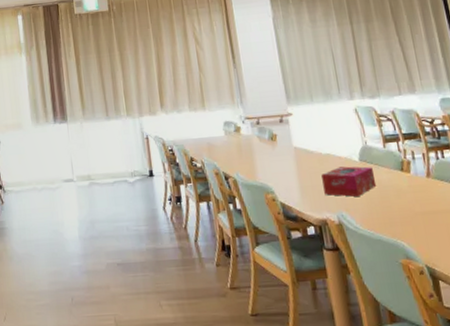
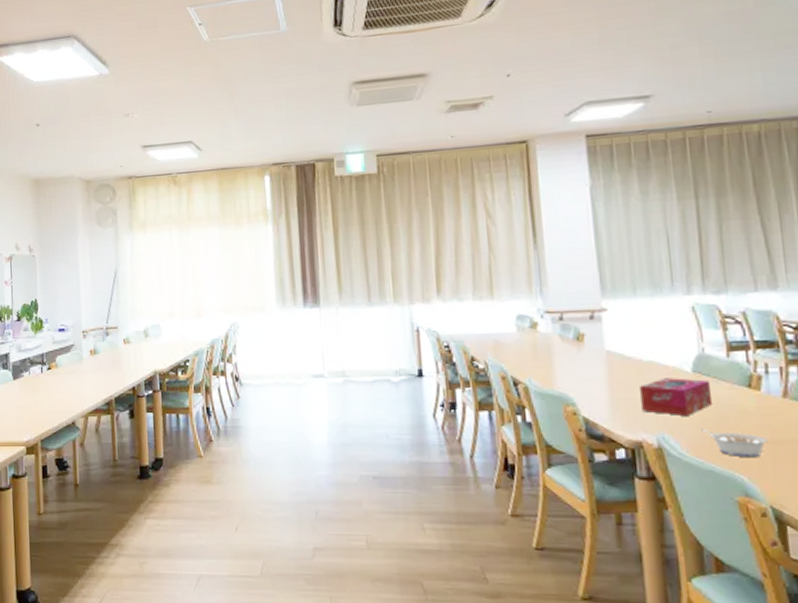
legume: none [369,206,420,227] -> present [701,428,768,456]

